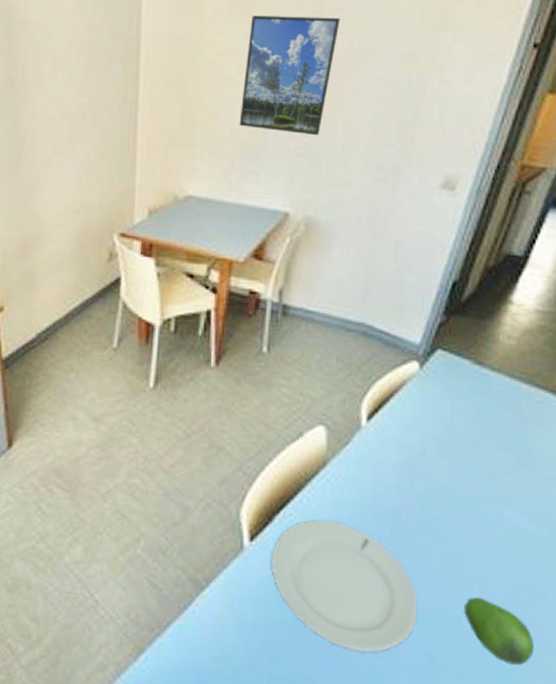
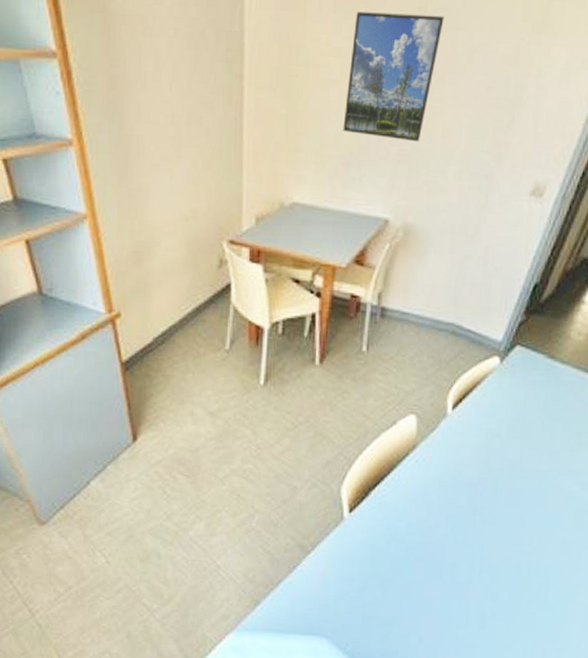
plate: present [271,519,417,653] -> none [367,493,486,595]
fruit: present [464,597,534,665] -> none [524,549,577,599]

